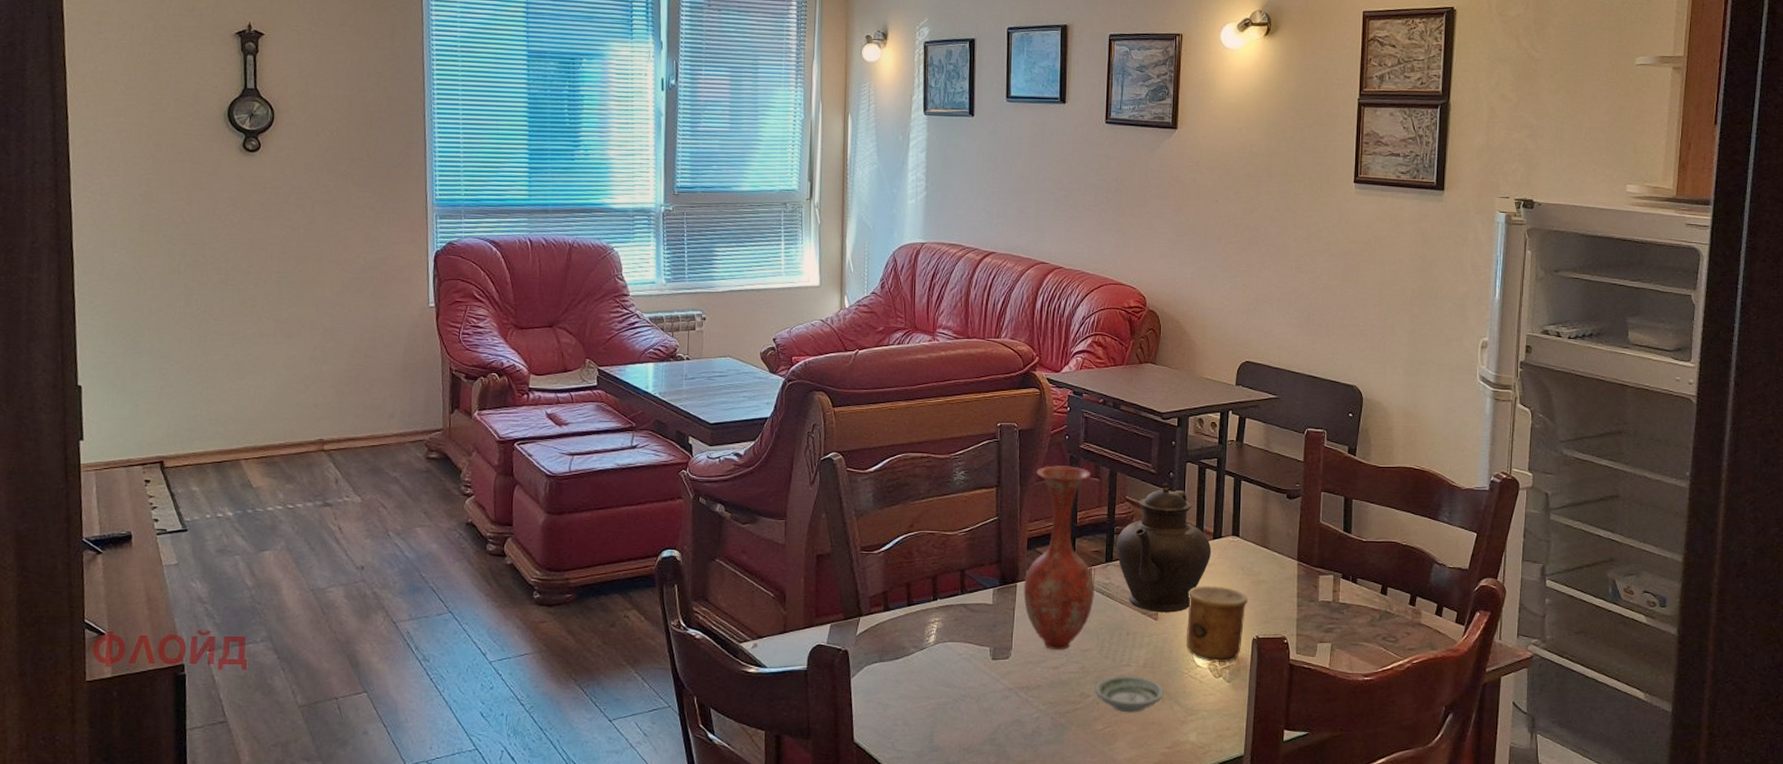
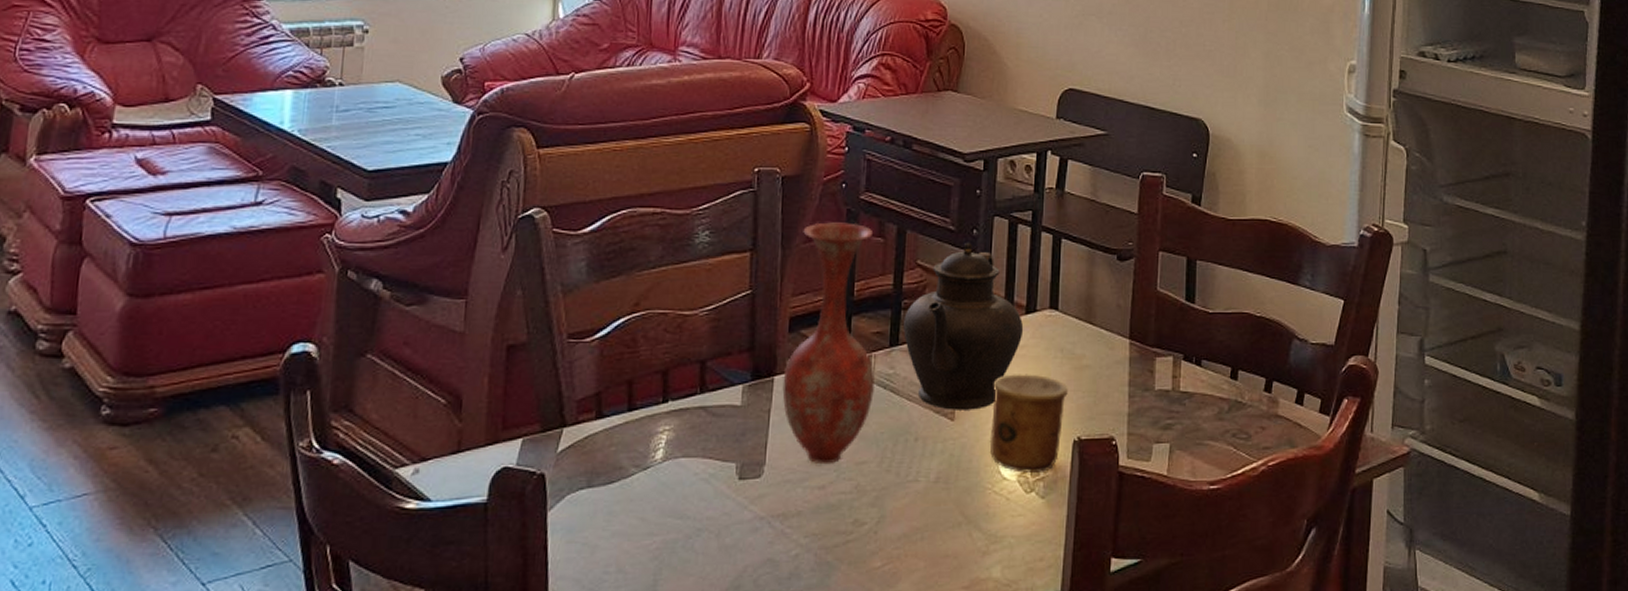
saucer: present [1094,675,1163,713] -> none [871,494,960,544]

